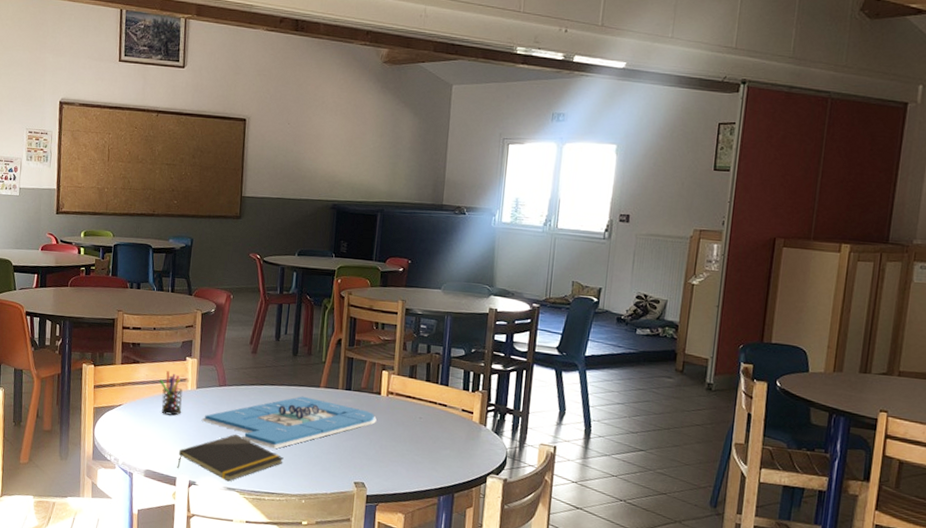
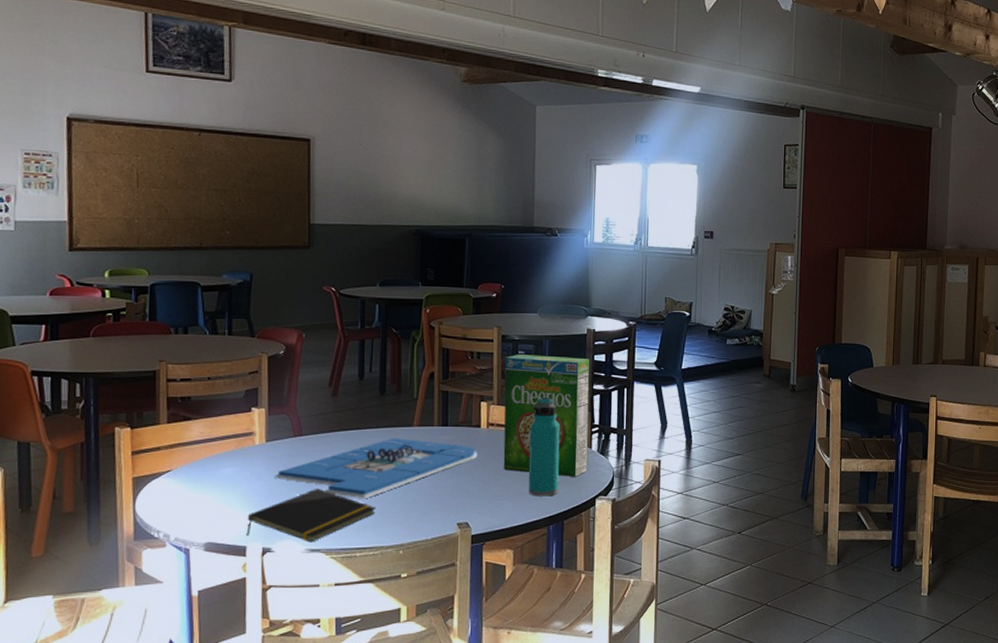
pen holder: present [159,371,183,416] -> none [218,425,249,476]
cereal box: none [399,328,490,453] -> present [503,354,590,477]
water bottle: none [422,372,456,469] -> present [528,398,560,497]

